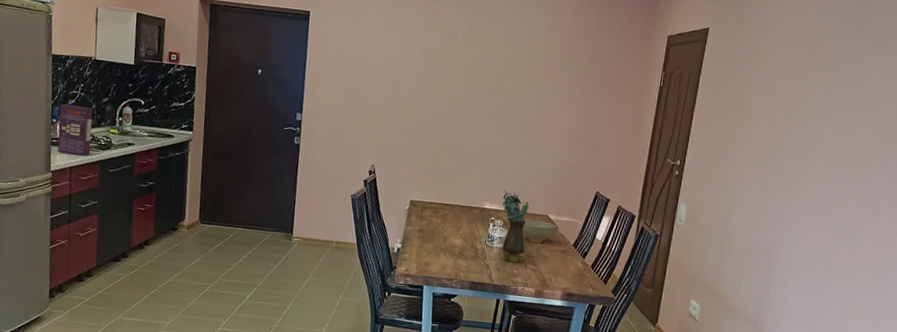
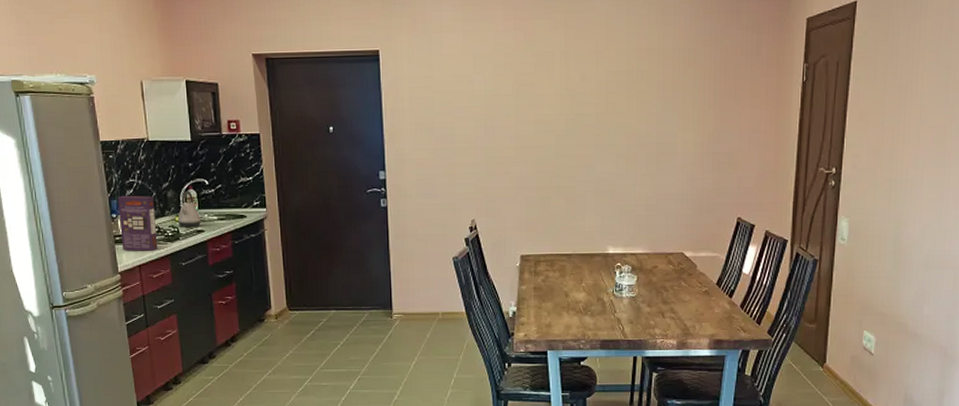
kettle: none [111,108,134,141] -> present [177,191,202,228]
vase: present [501,190,529,263] -> none [628,230,661,313]
bowl: present [522,219,556,243] -> none [655,260,694,287]

